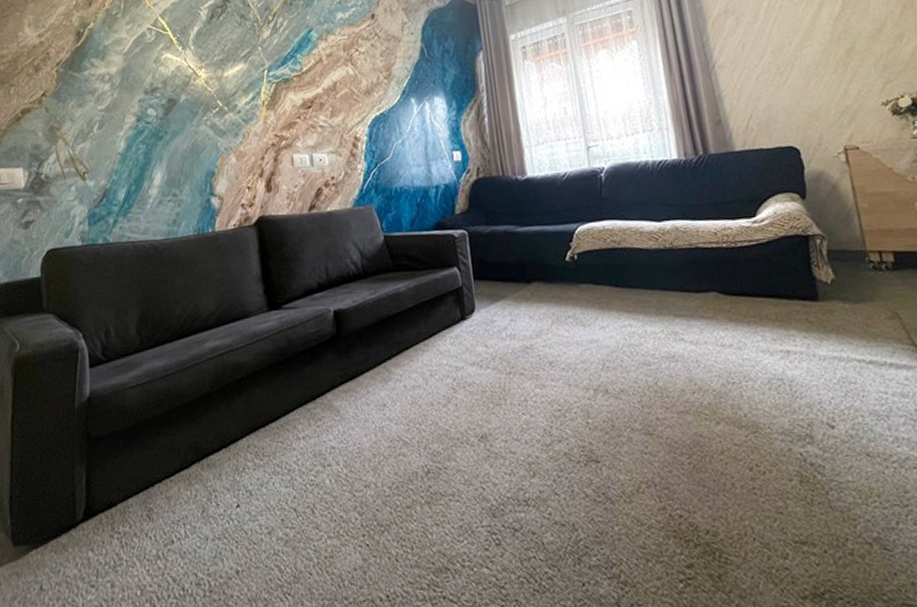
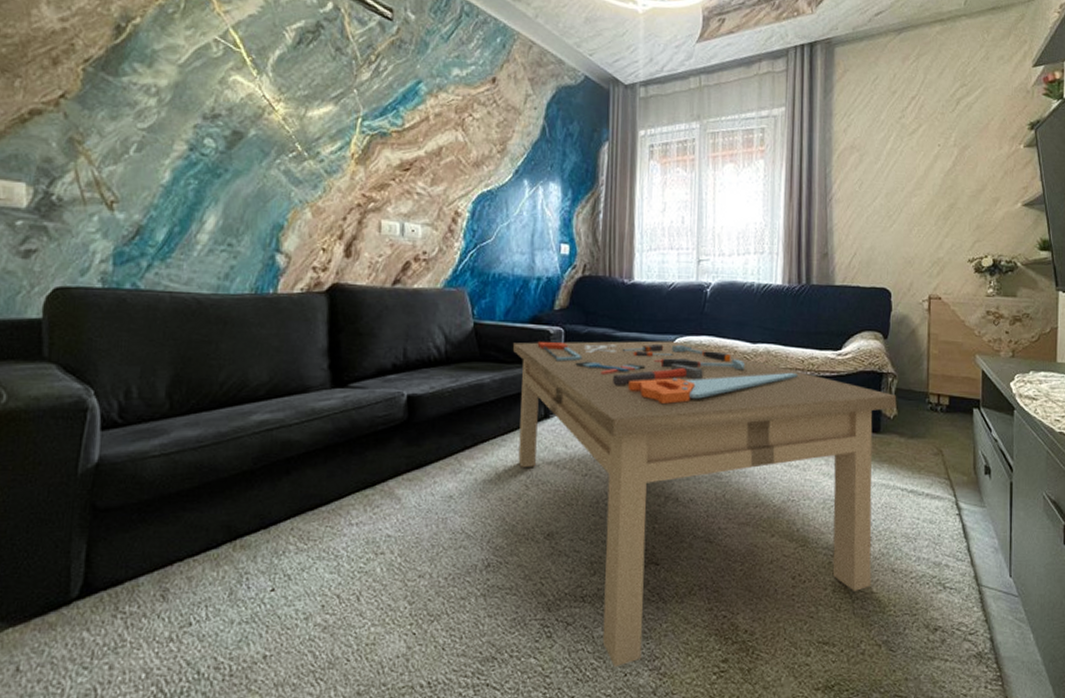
coffee table: none [423,229,844,575] -> present [513,340,897,667]

